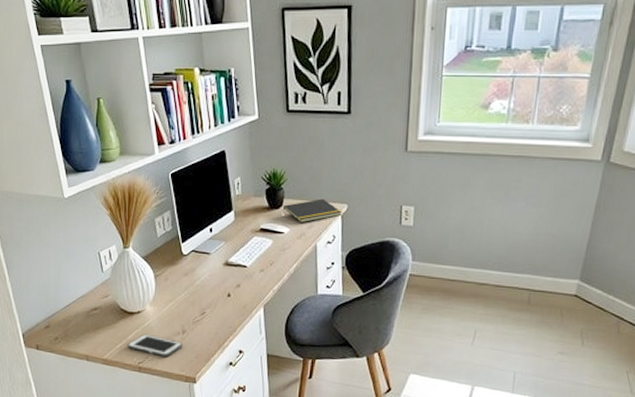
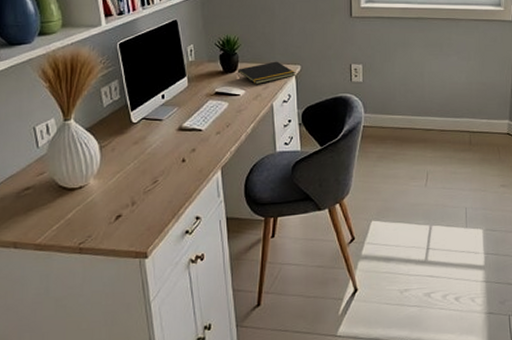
cell phone: present [127,334,183,357] -> none [66,210,132,234]

